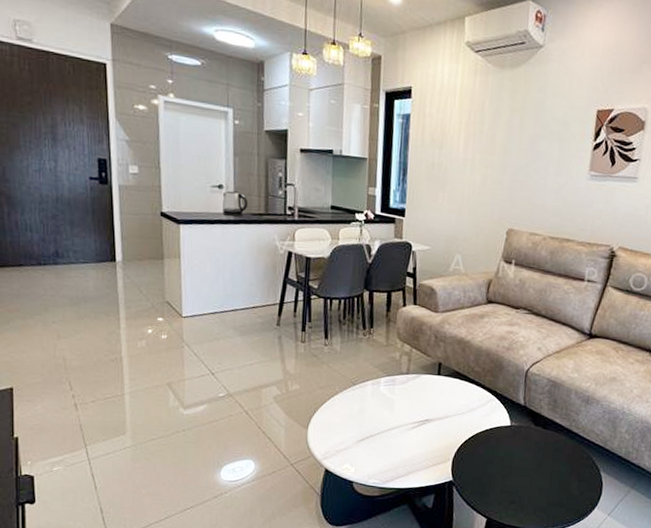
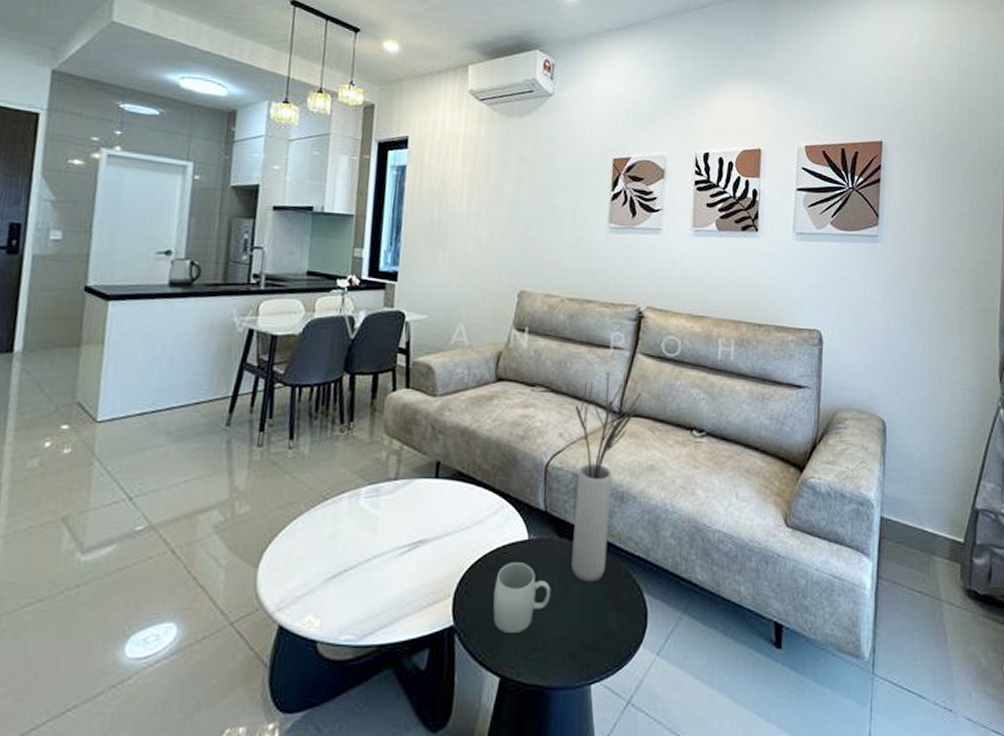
mug: none [482,441,527,490] -> present [492,562,551,633]
vase: none [544,301,609,461] -> present [571,372,642,583]

